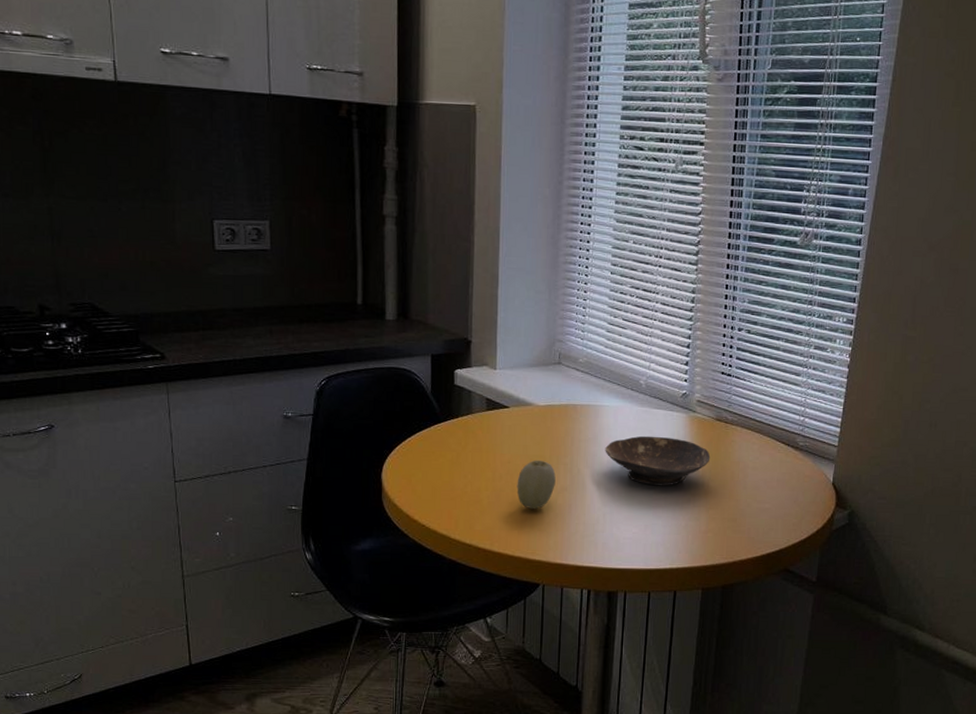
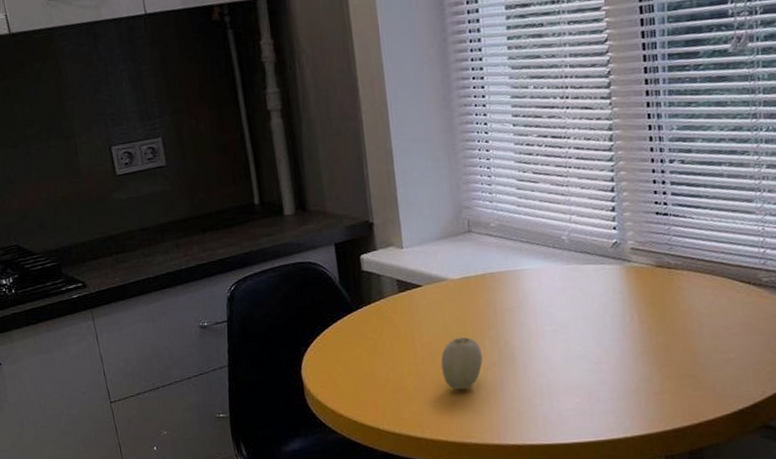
bowl: present [605,436,711,486] -> none [532,293,656,350]

